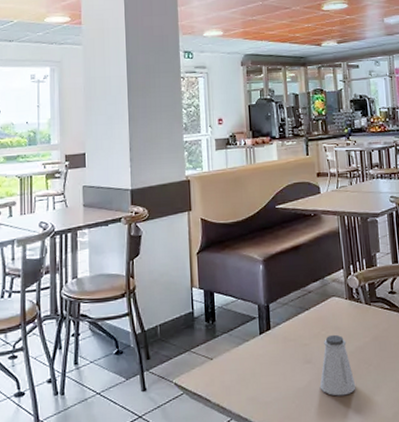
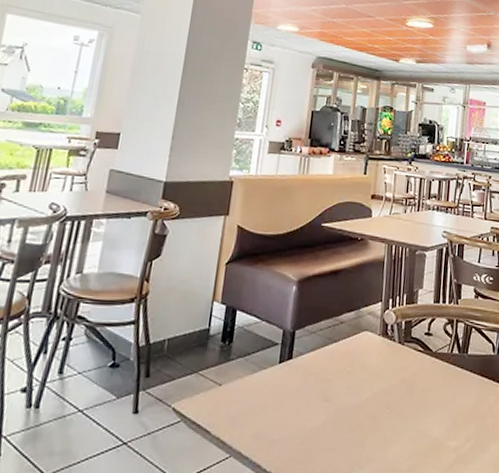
saltshaker: present [319,334,356,396] -> none [334,372,374,442]

